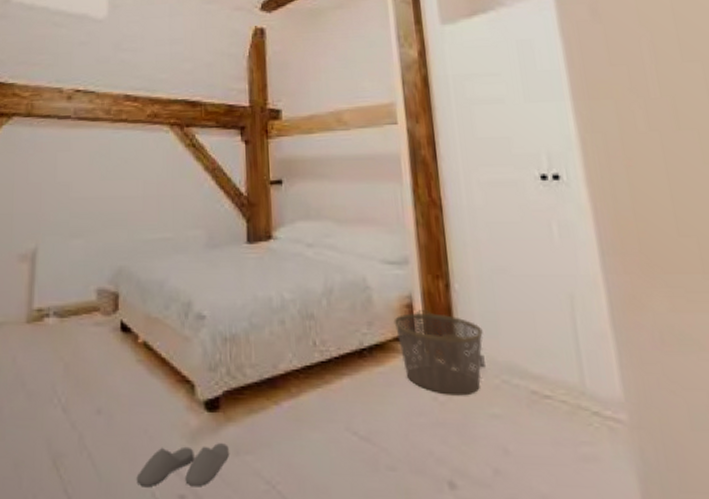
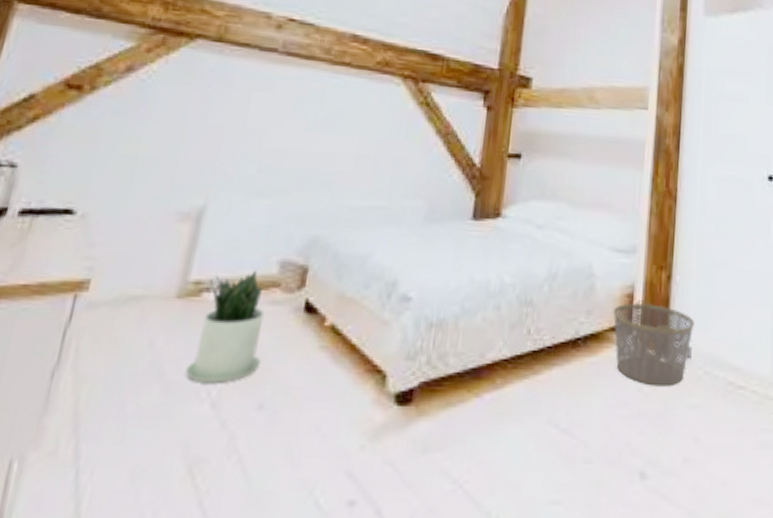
planter: none [41,298,93,393] -> present [185,270,265,384]
slippers: present [136,443,229,486] -> none [297,440,416,493]

